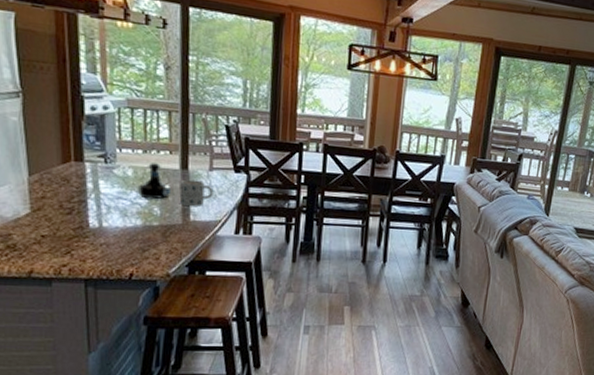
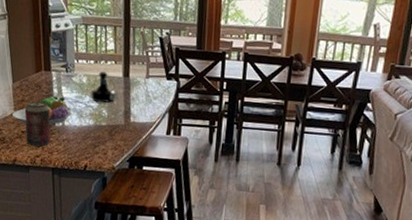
fruit bowl: none [27,191,112,227] -> present [12,96,71,125]
beverage can: none [45,198,84,254] -> present [24,101,51,147]
mug: present [179,179,214,206] -> none [122,86,150,110]

